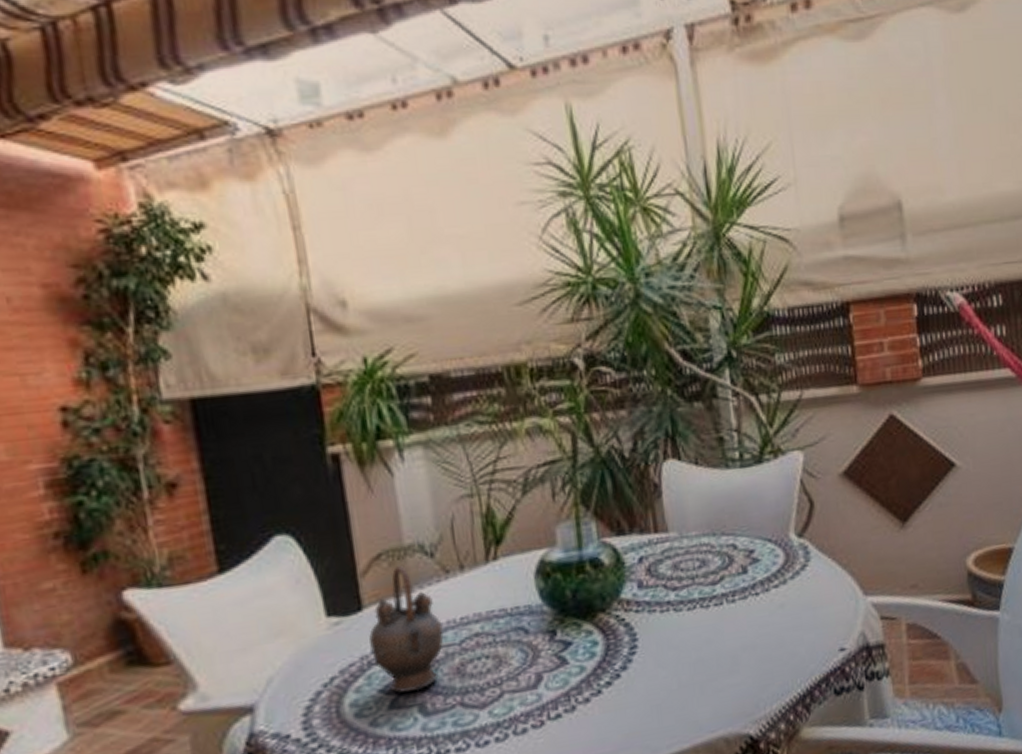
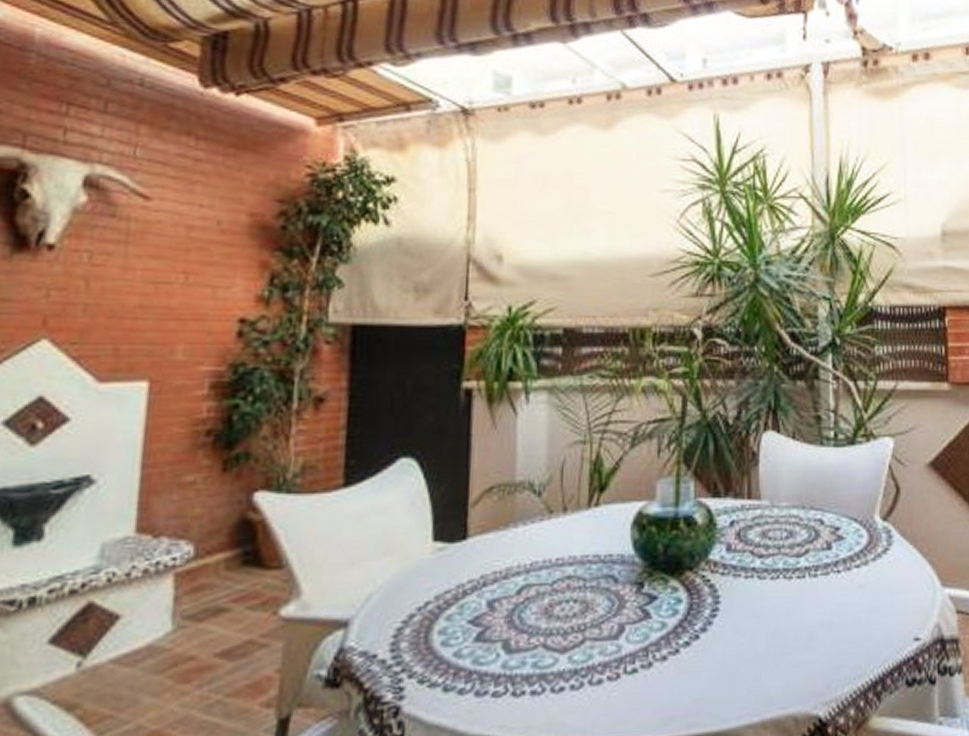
teapot: present [369,565,444,693] -> none [467,500,538,627]

